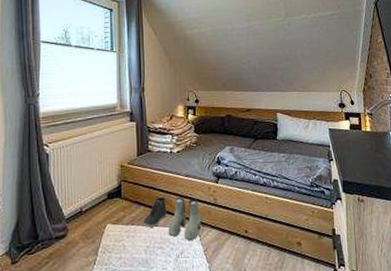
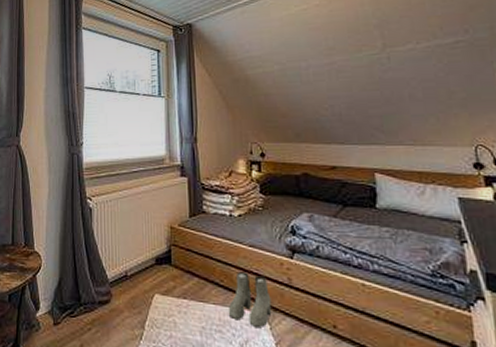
sneaker: present [142,197,167,227] -> none [197,269,227,305]

